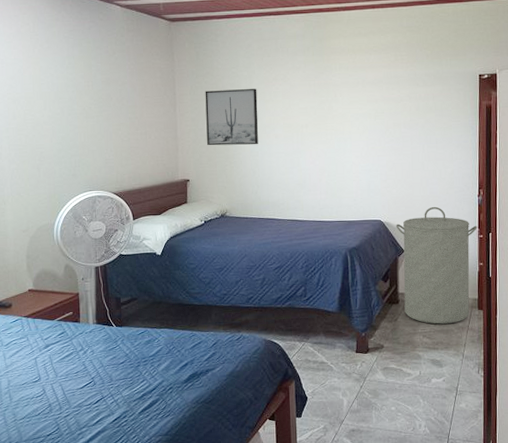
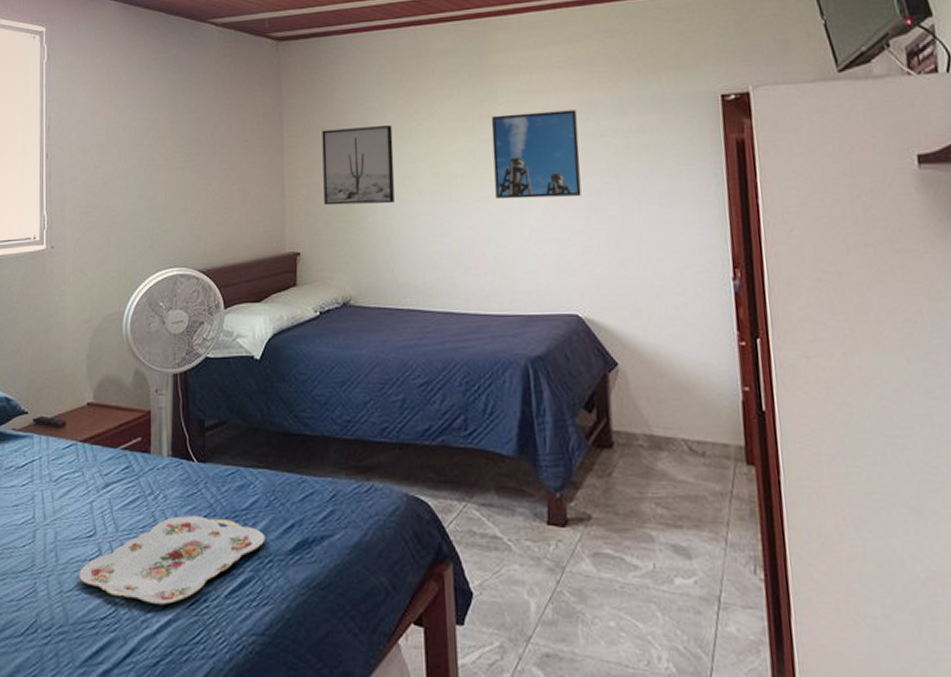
serving tray: none [29,362,167,423] -> present [79,516,265,605]
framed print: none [327,82,387,143] -> present [491,110,582,199]
laundry hamper: present [396,206,478,324] -> none [602,294,736,486]

